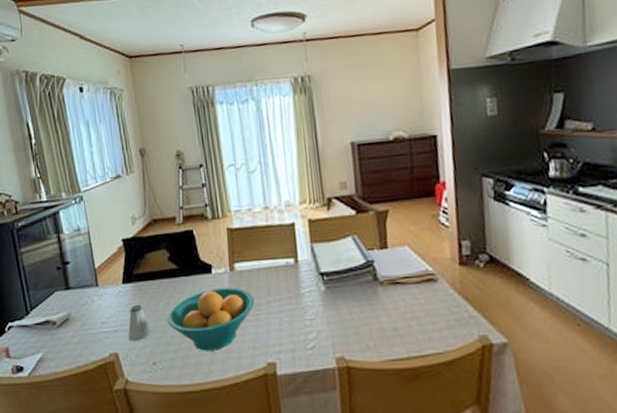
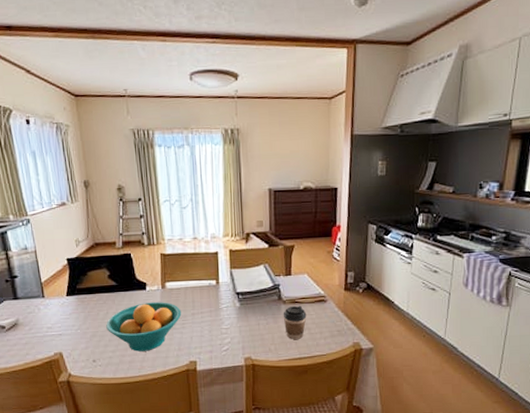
saltshaker: present [128,304,151,342] -> none [71,313,92,343]
coffee cup: none [381,286,413,333] -> present [283,305,307,339]

